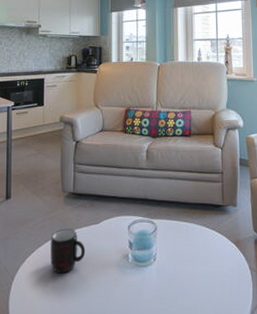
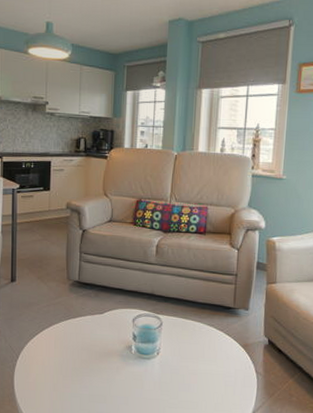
mug: present [51,229,86,274] -> none [54,315,89,357]

